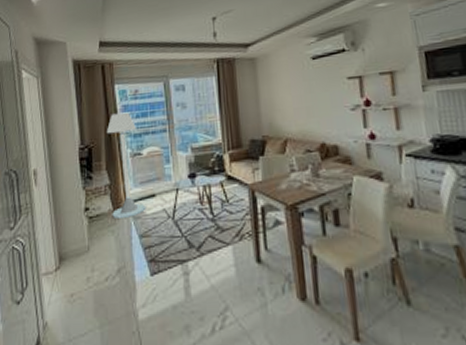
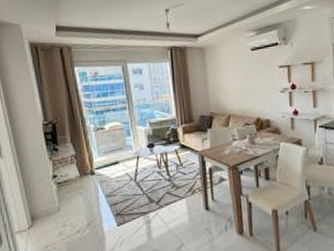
floor lamp: present [107,112,146,218] -> none [69,92,111,183]

